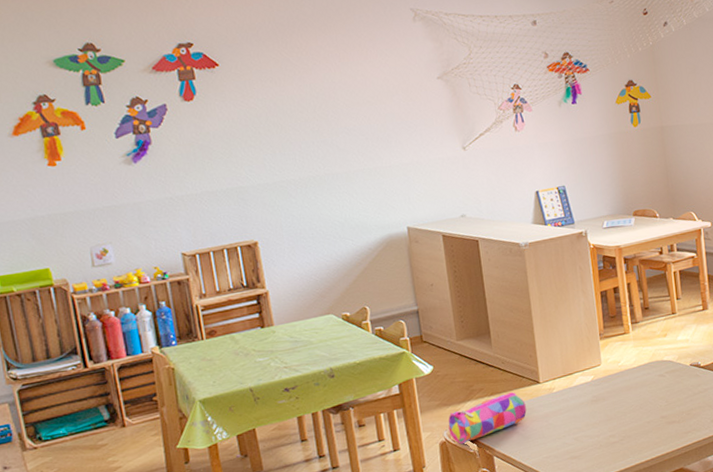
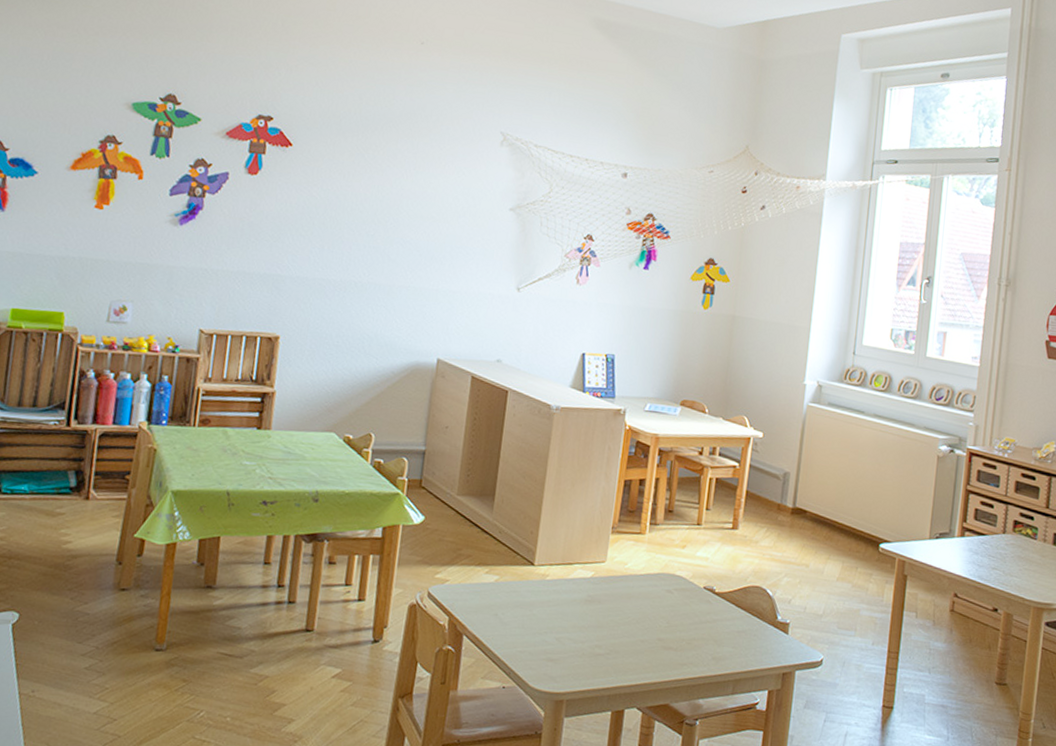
pencil case: present [448,391,527,445] -> none [422,566,513,613]

